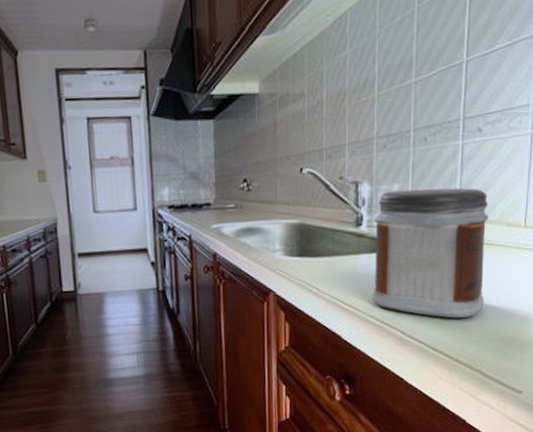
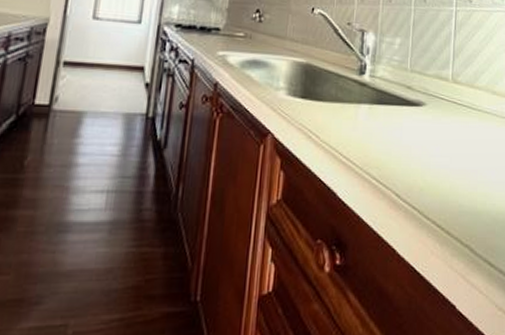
jar: present [371,188,489,319] -> none [369,44,478,185]

